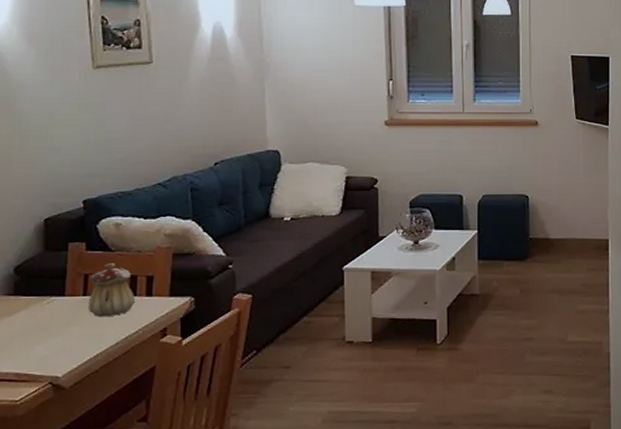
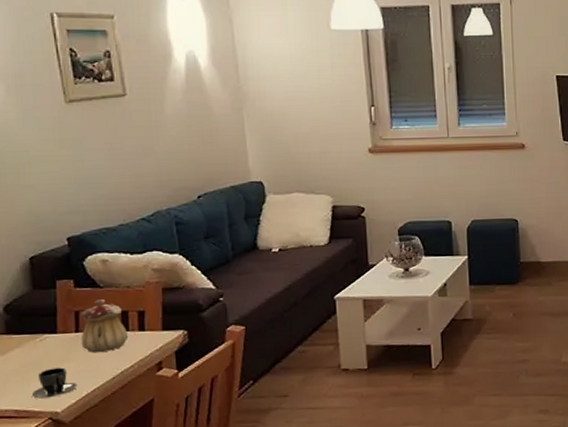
teacup: none [33,331,81,362] -> present [31,367,78,399]

